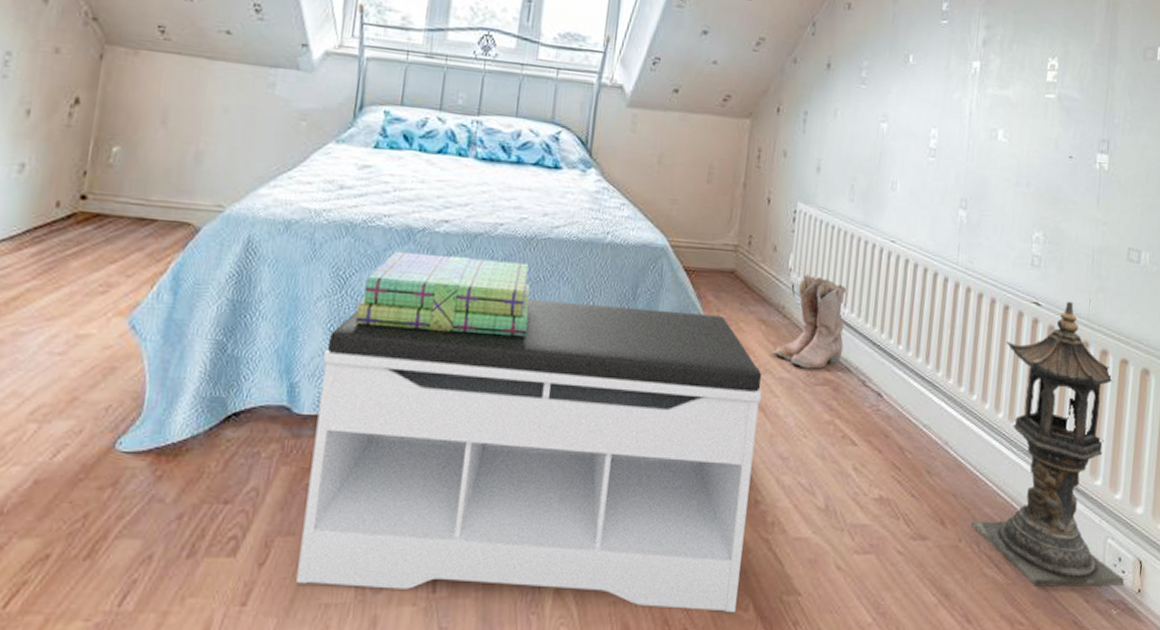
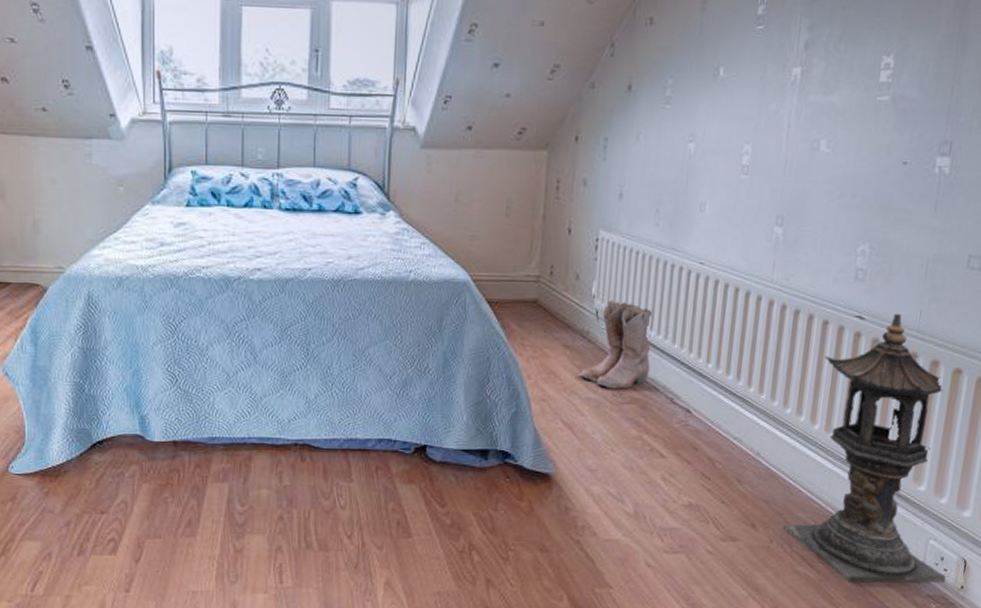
bench: present [296,299,762,613] -> none [166,335,569,602]
stack of books: present [355,251,531,338] -> none [188,299,342,370]

